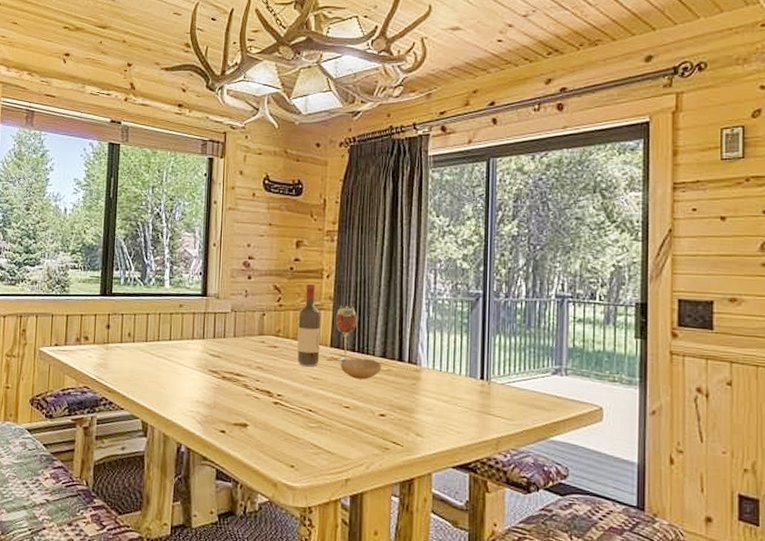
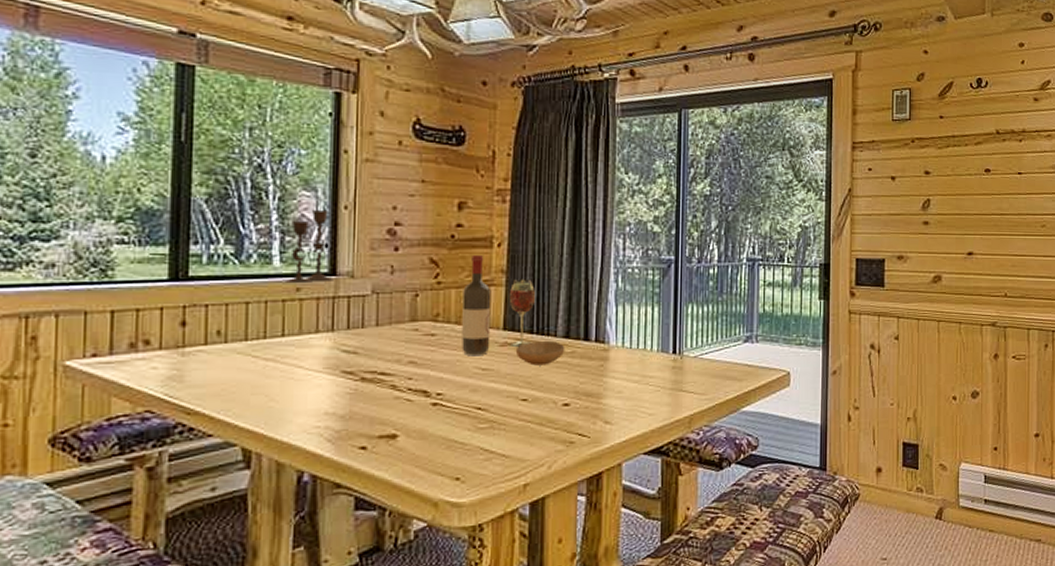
candlestick: none [172,247,205,302] -> present [284,210,333,284]

